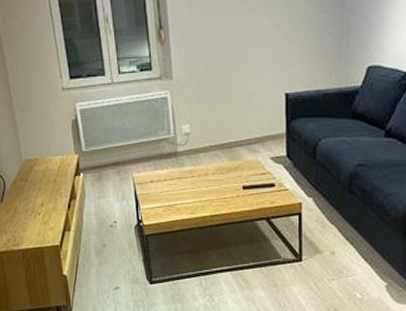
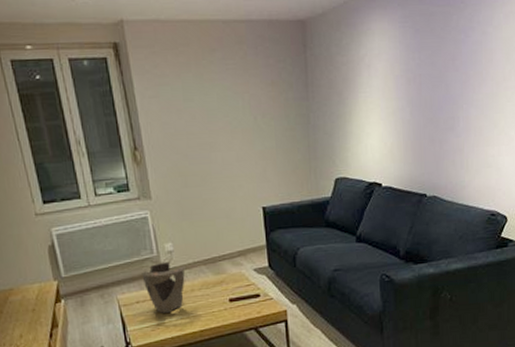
decorative bowl: none [157,143,202,195] -> present [141,261,187,313]

